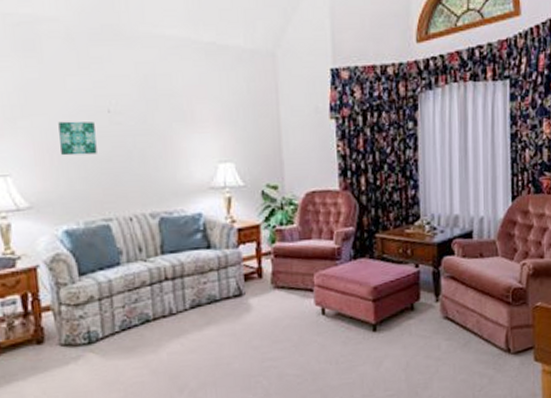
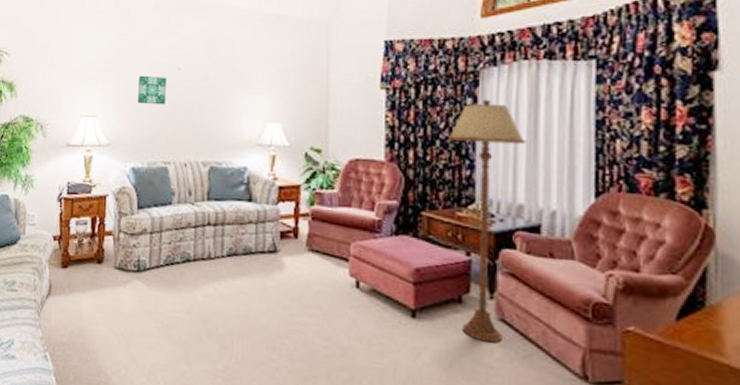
floor lamp: none [394,121,459,339] -> present [447,99,526,343]

